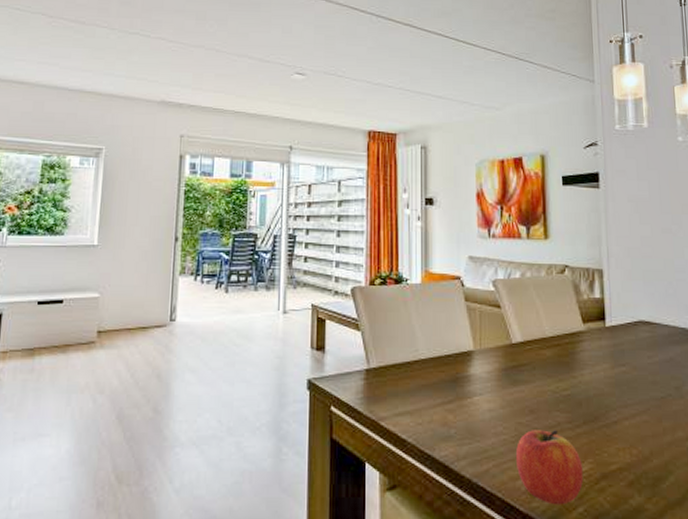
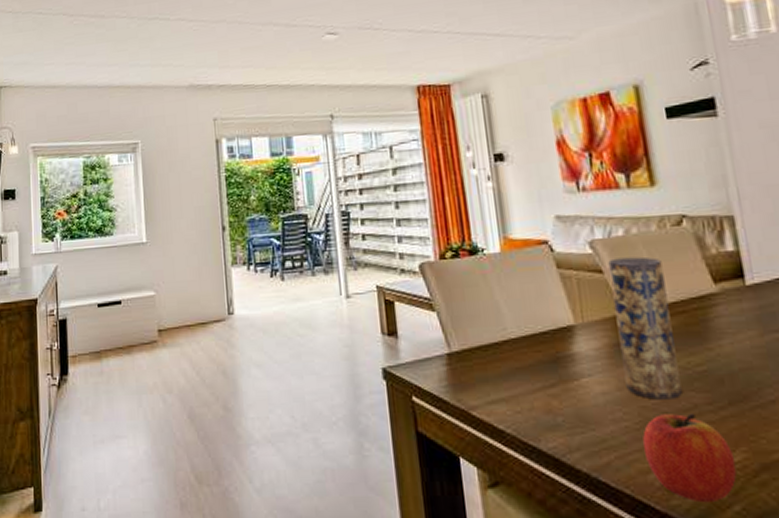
vase: none [506,296,550,418] -> present [608,256,682,400]

